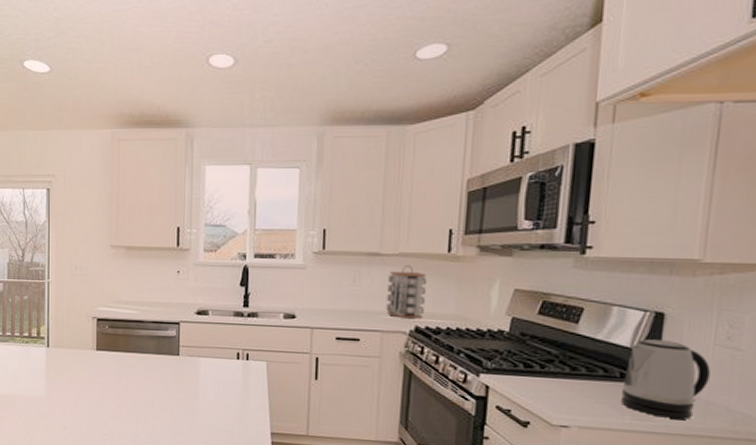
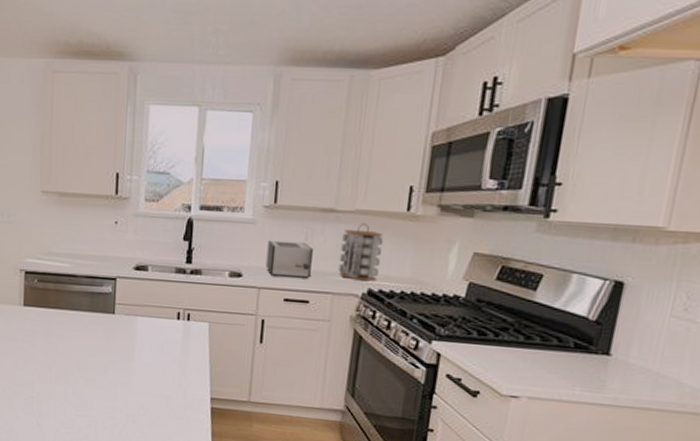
toaster: none [317,283,361,319] -> present [265,240,313,280]
kettle: present [620,339,711,420] -> none [571,309,665,392]

